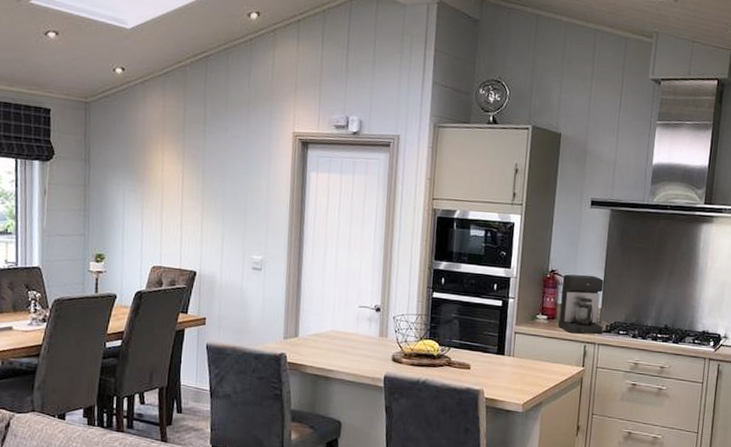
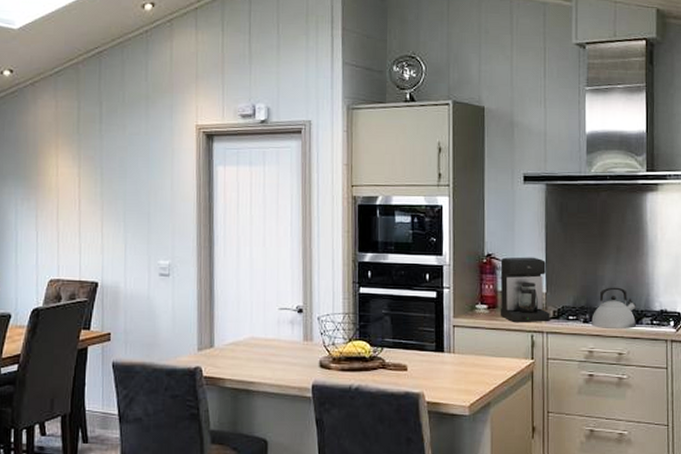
kettle: none [639,307,681,347] -> present [591,287,636,330]

